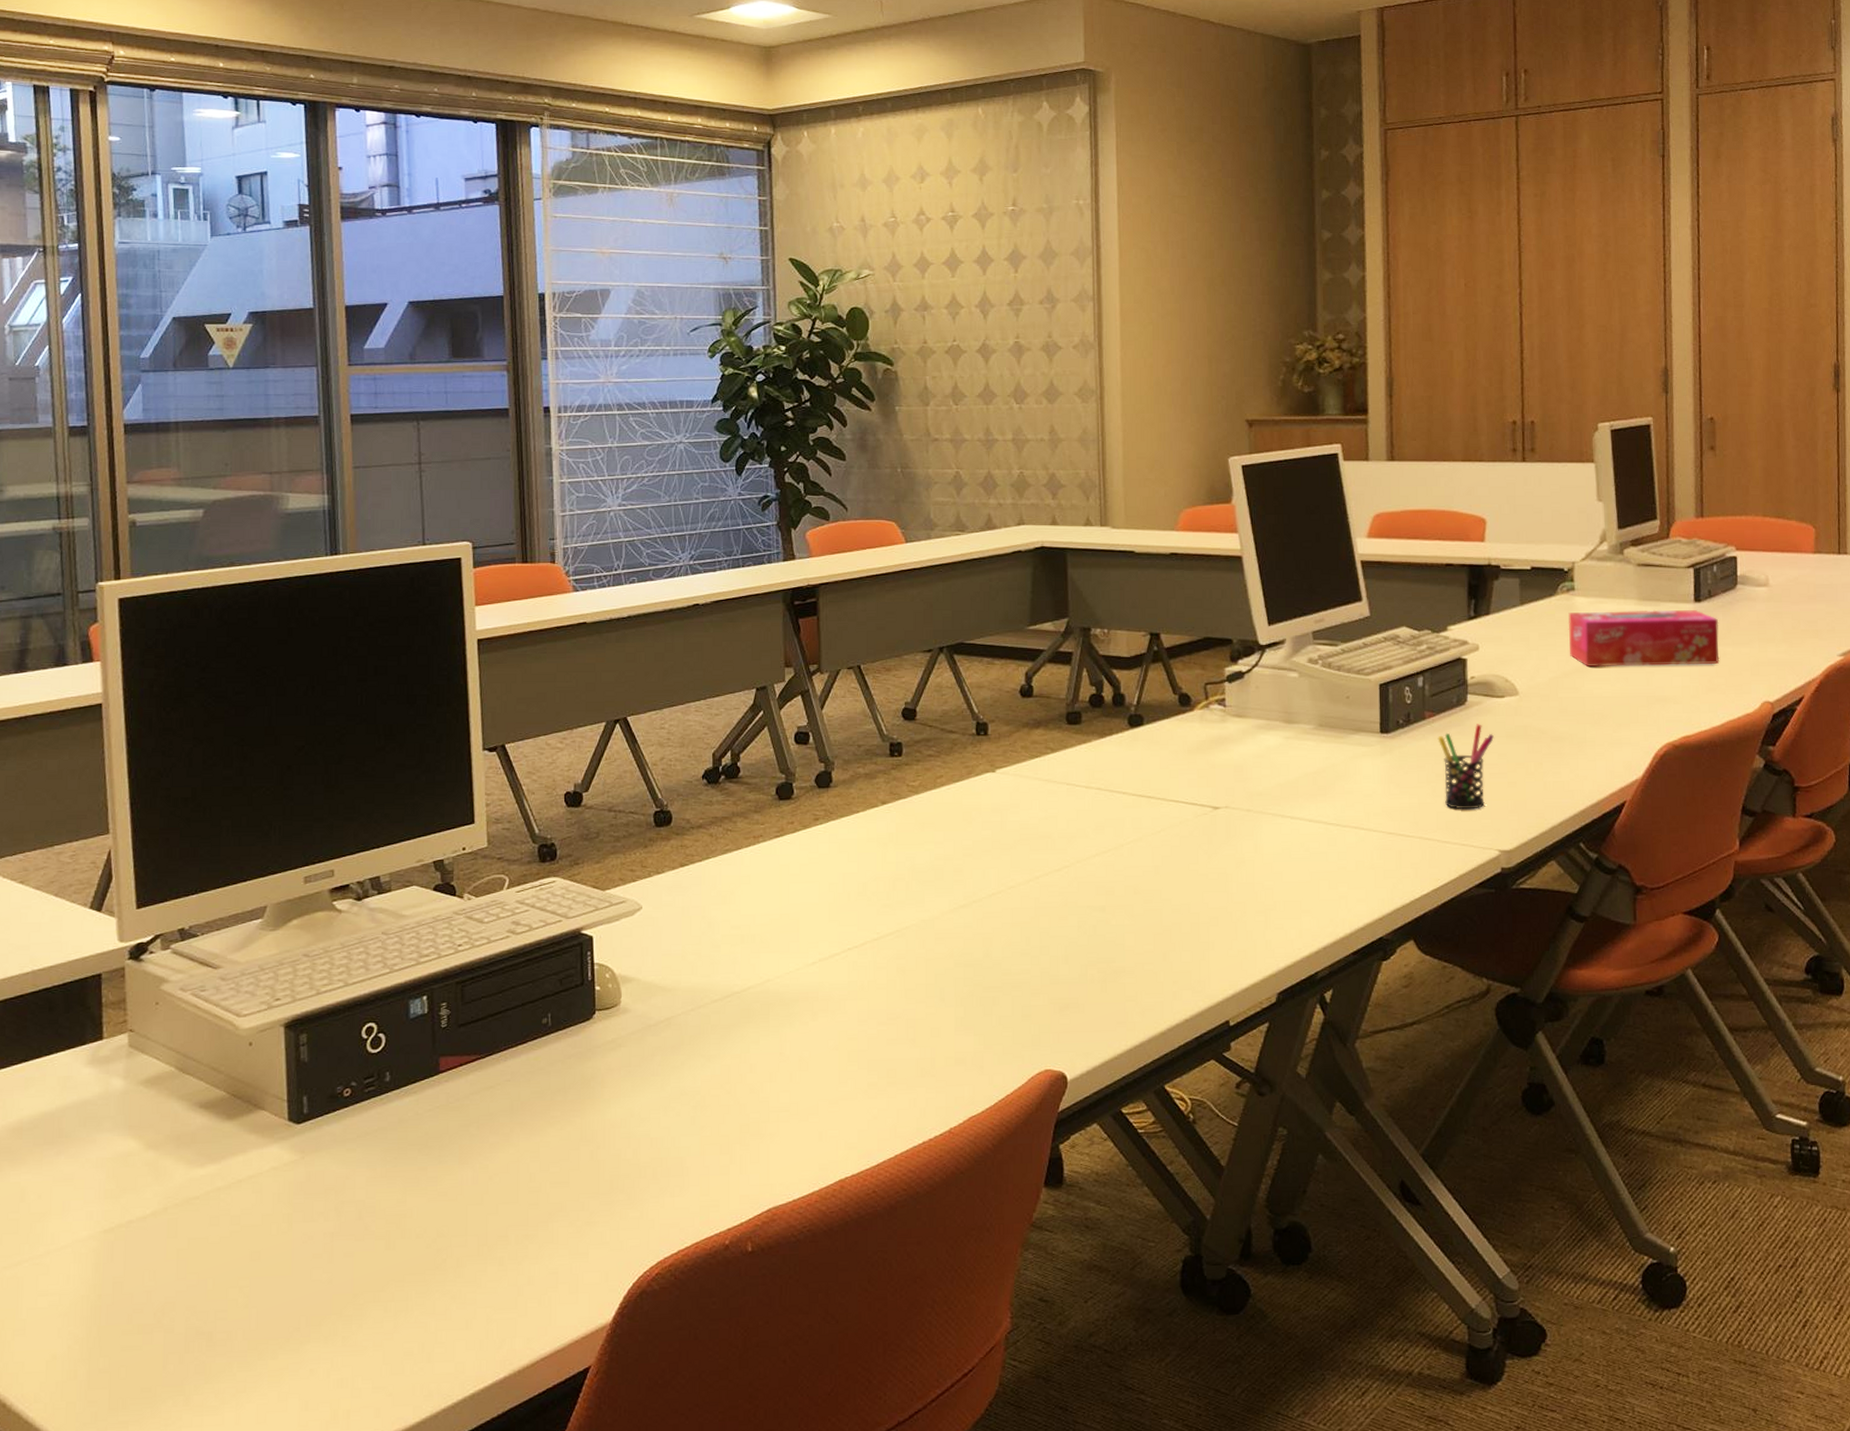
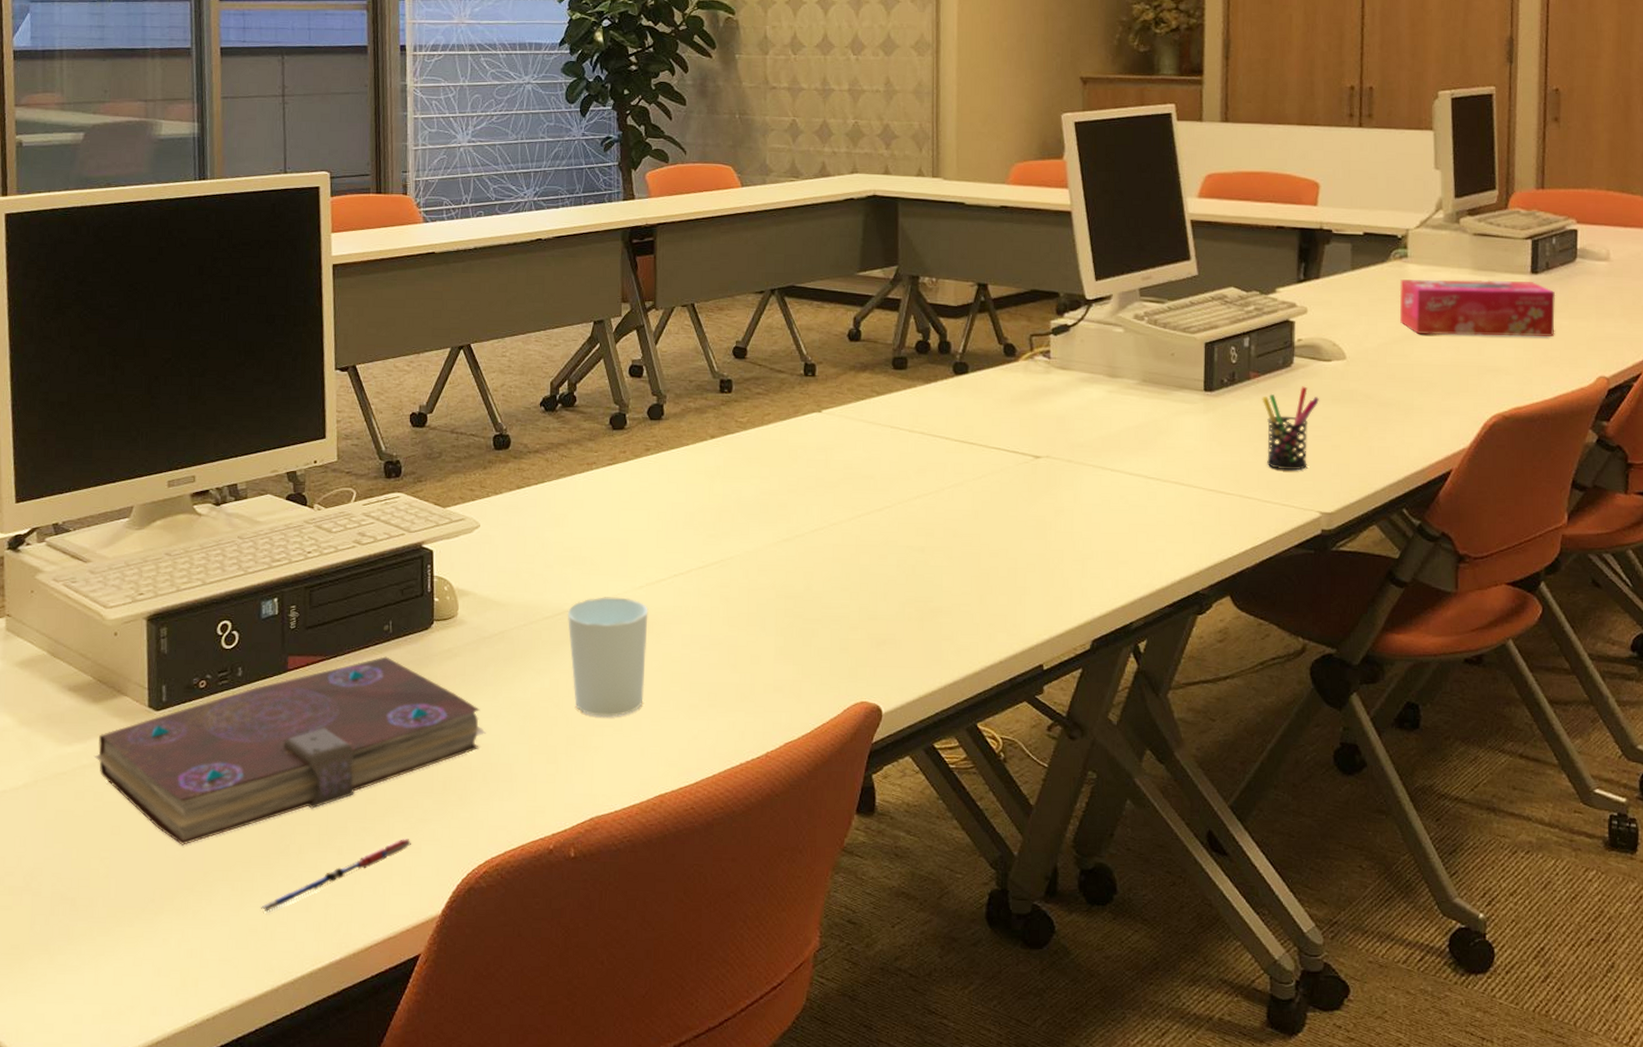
book: none [229,1051,655,1267] -> present [93,656,487,845]
pen: none [416,1244,578,1333] -> present [260,839,411,913]
cup: none [737,975,822,1102] -> present [567,597,649,717]

